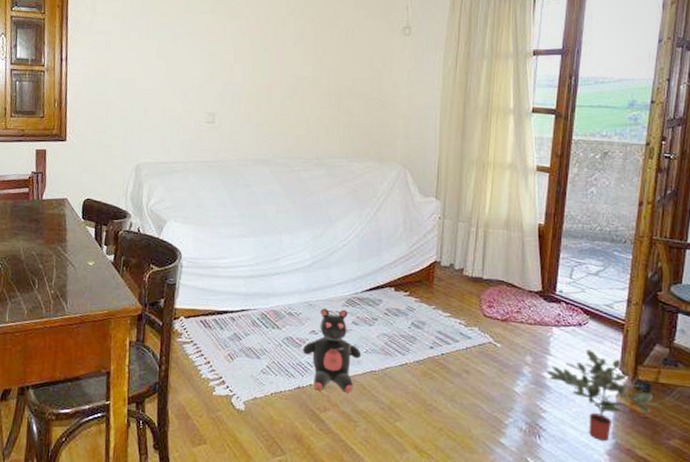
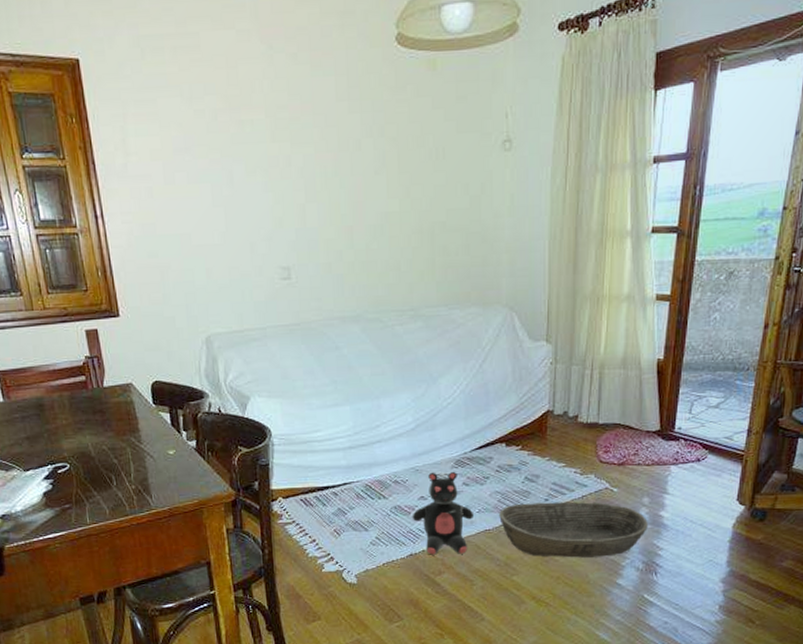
basket: none [385,348,531,413] -> present [499,501,648,558]
potted plant: present [546,349,662,442] -> none [663,484,778,571]

